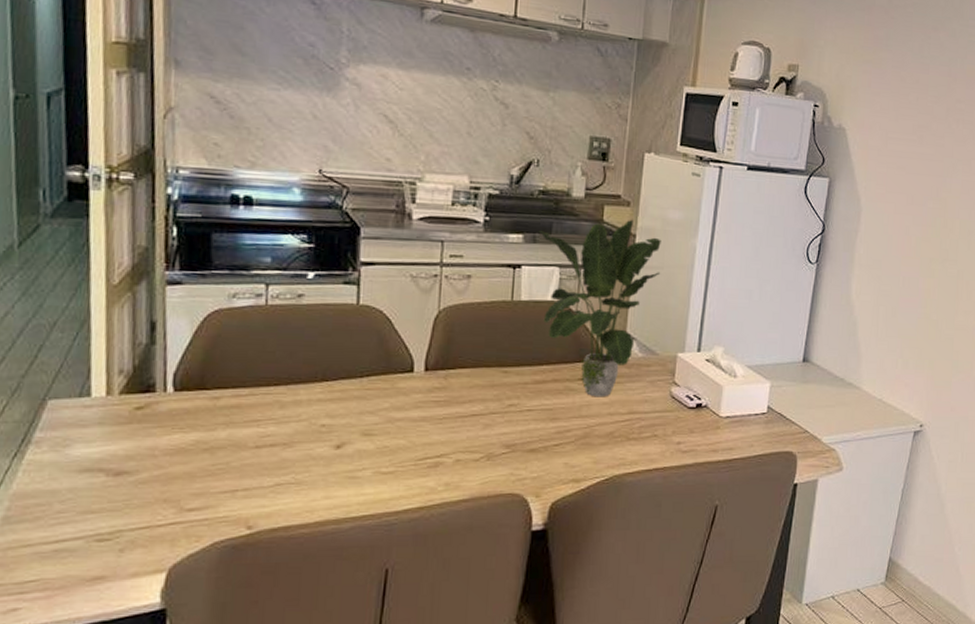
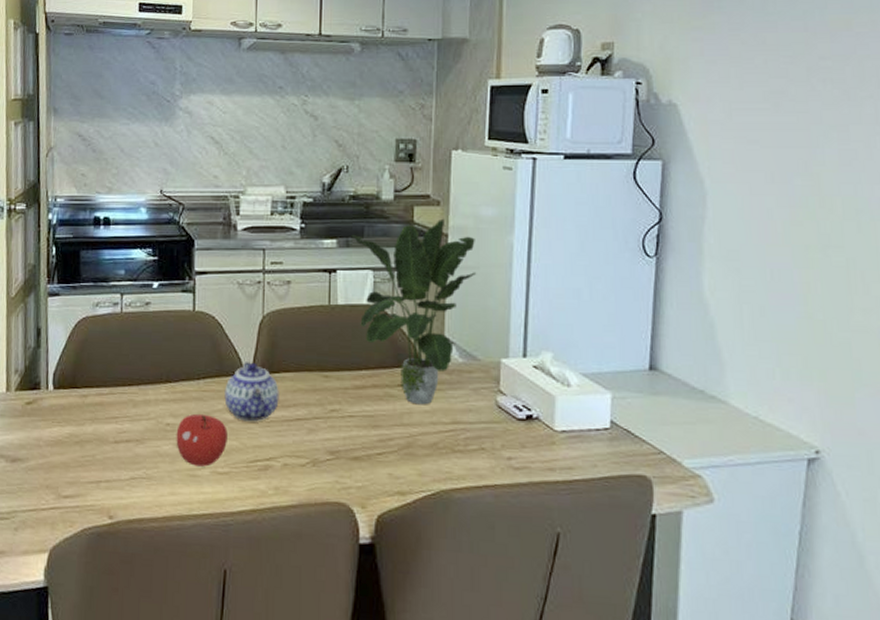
fruit: none [332,413,394,467] -> present [176,413,228,467]
teapot: none [391,358,454,420] -> present [224,362,279,422]

